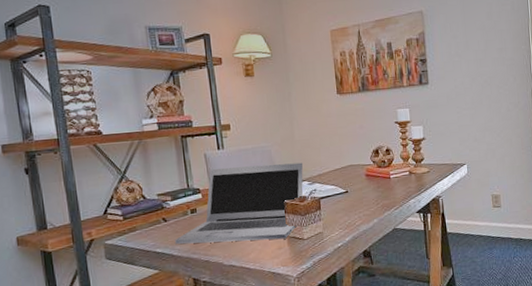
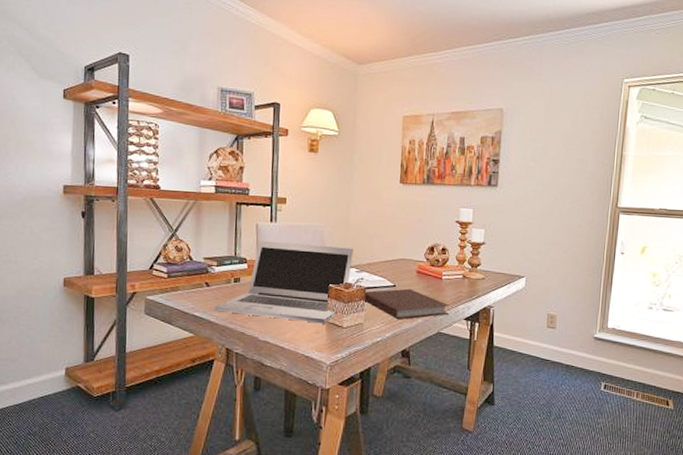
notebook: none [319,192,403,223] -> present [363,288,450,319]

